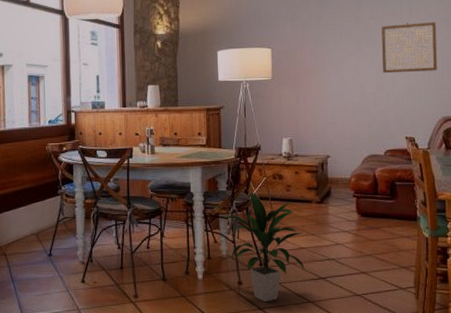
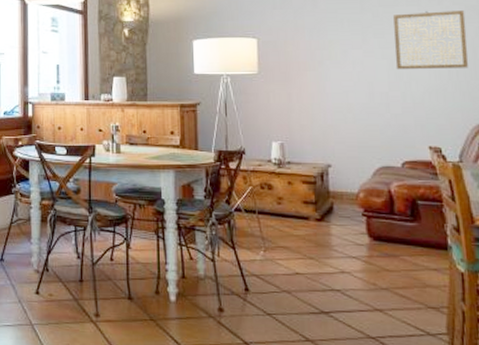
indoor plant: present [223,190,305,303] -> none [200,201,302,336]

